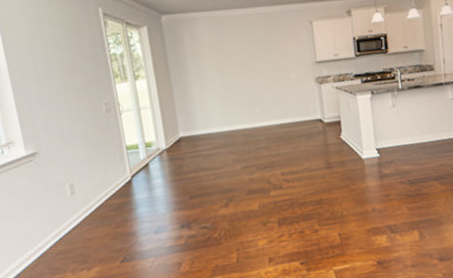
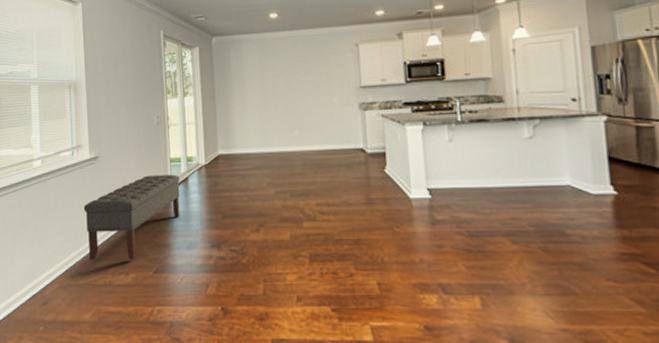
bench: none [26,162,144,263] -> present [83,174,180,260]

